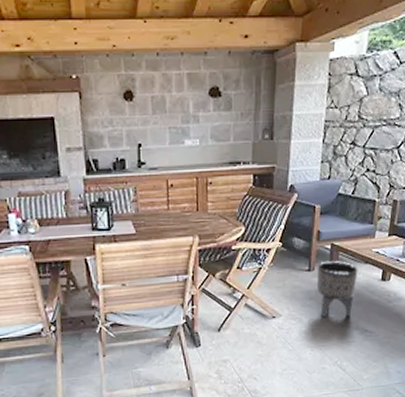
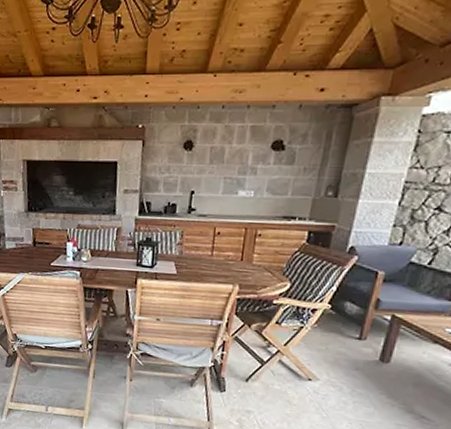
planter: present [316,260,358,318] -> none [365,332,423,397]

